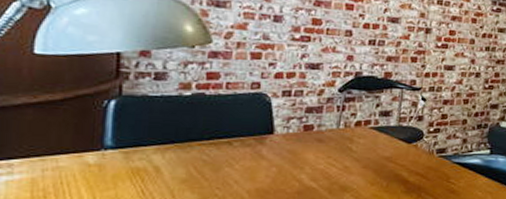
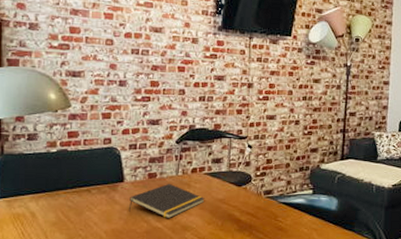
notepad: none [277,137,369,178] -> present [128,183,205,219]

